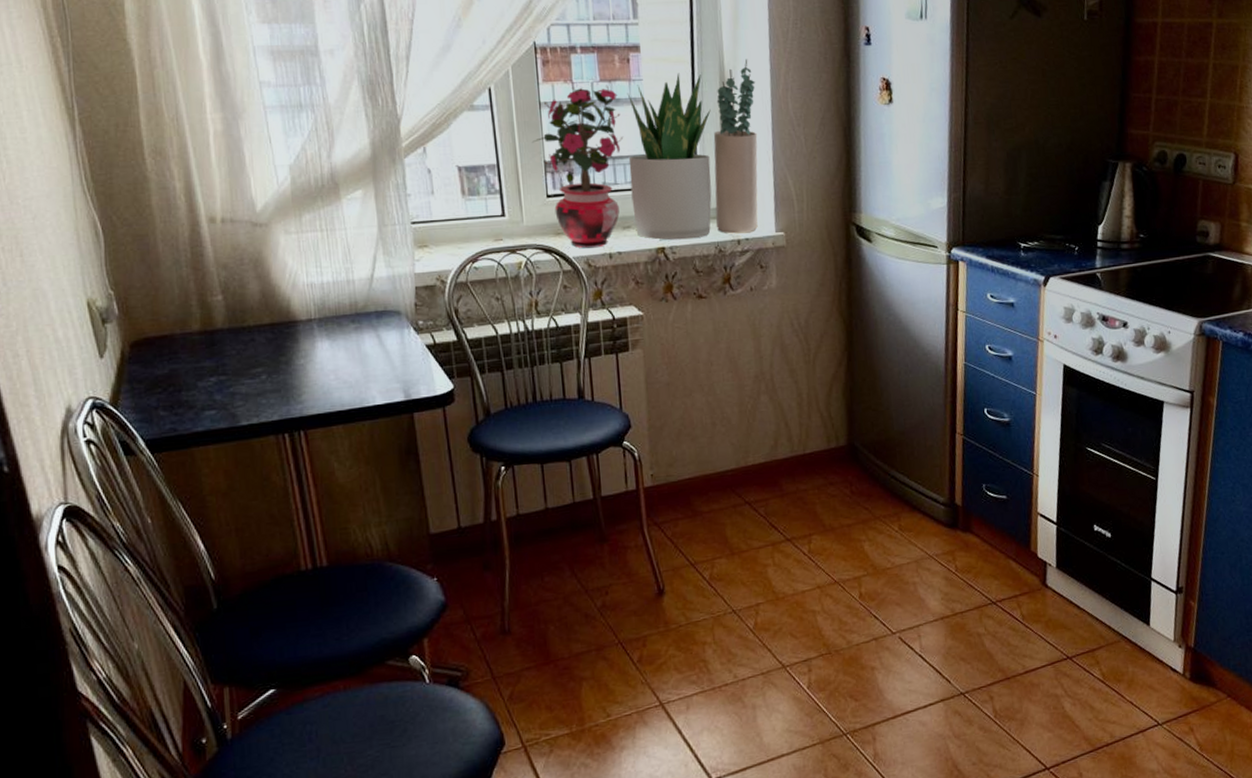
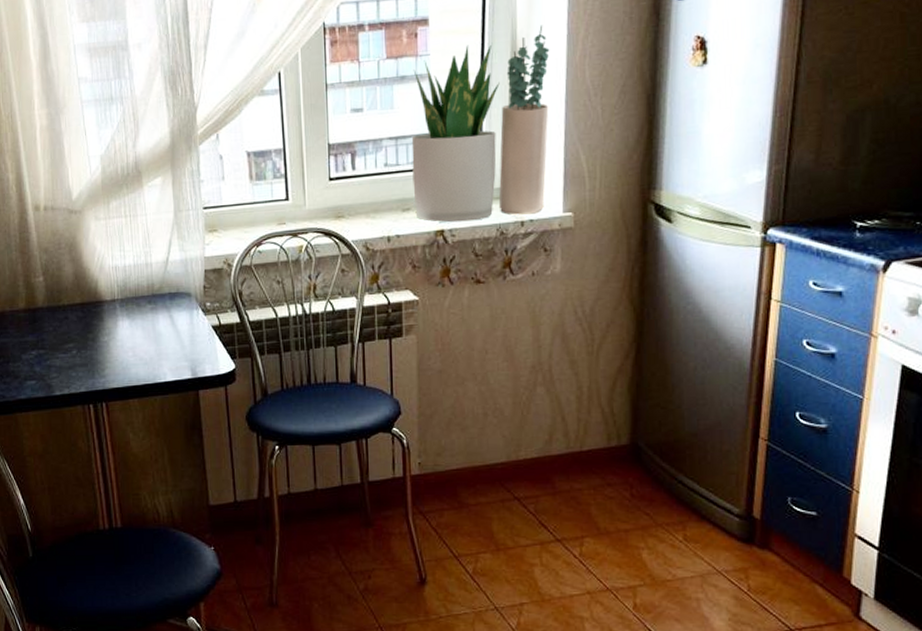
potted flower: present [532,85,624,249] -> none [318,62,408,232]

